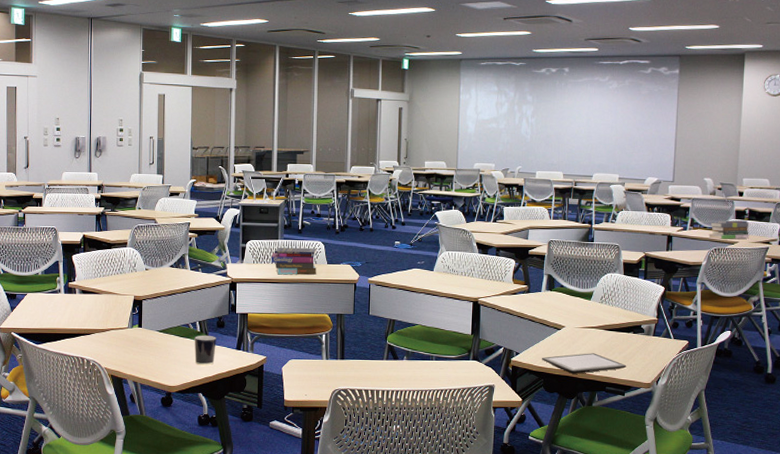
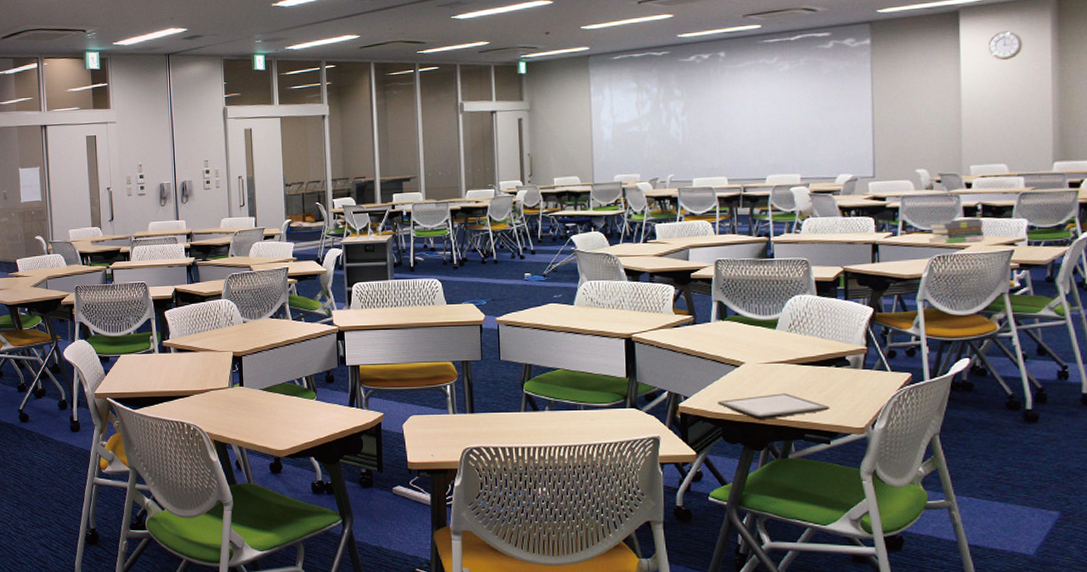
mug: present [194,335,216,366] -> none [301,391,326,426]
books: present [270,247,317,275] -> none [381,287,434,320]

